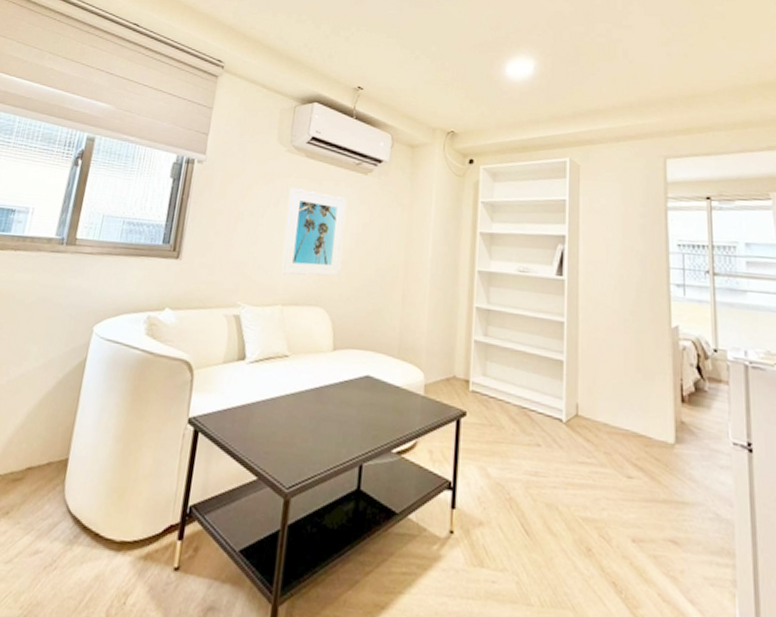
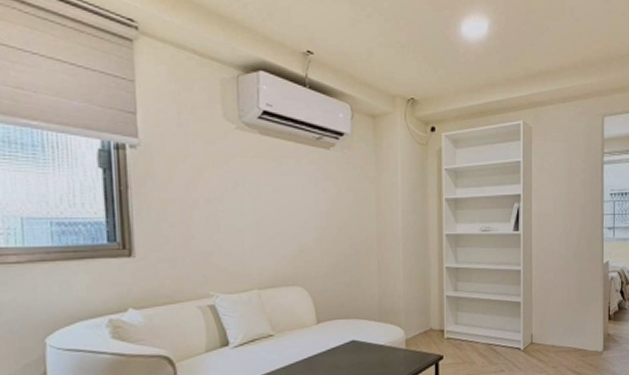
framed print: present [280,188,347,277] -> none [247,169,314,260]

